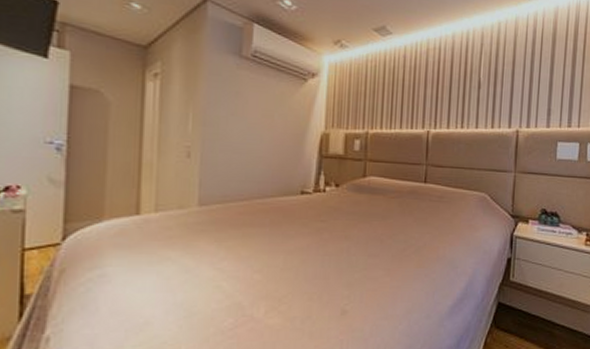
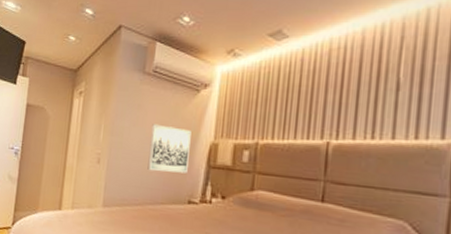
wall art: none [252,113,300,164] -> present [147,124,191,174]

